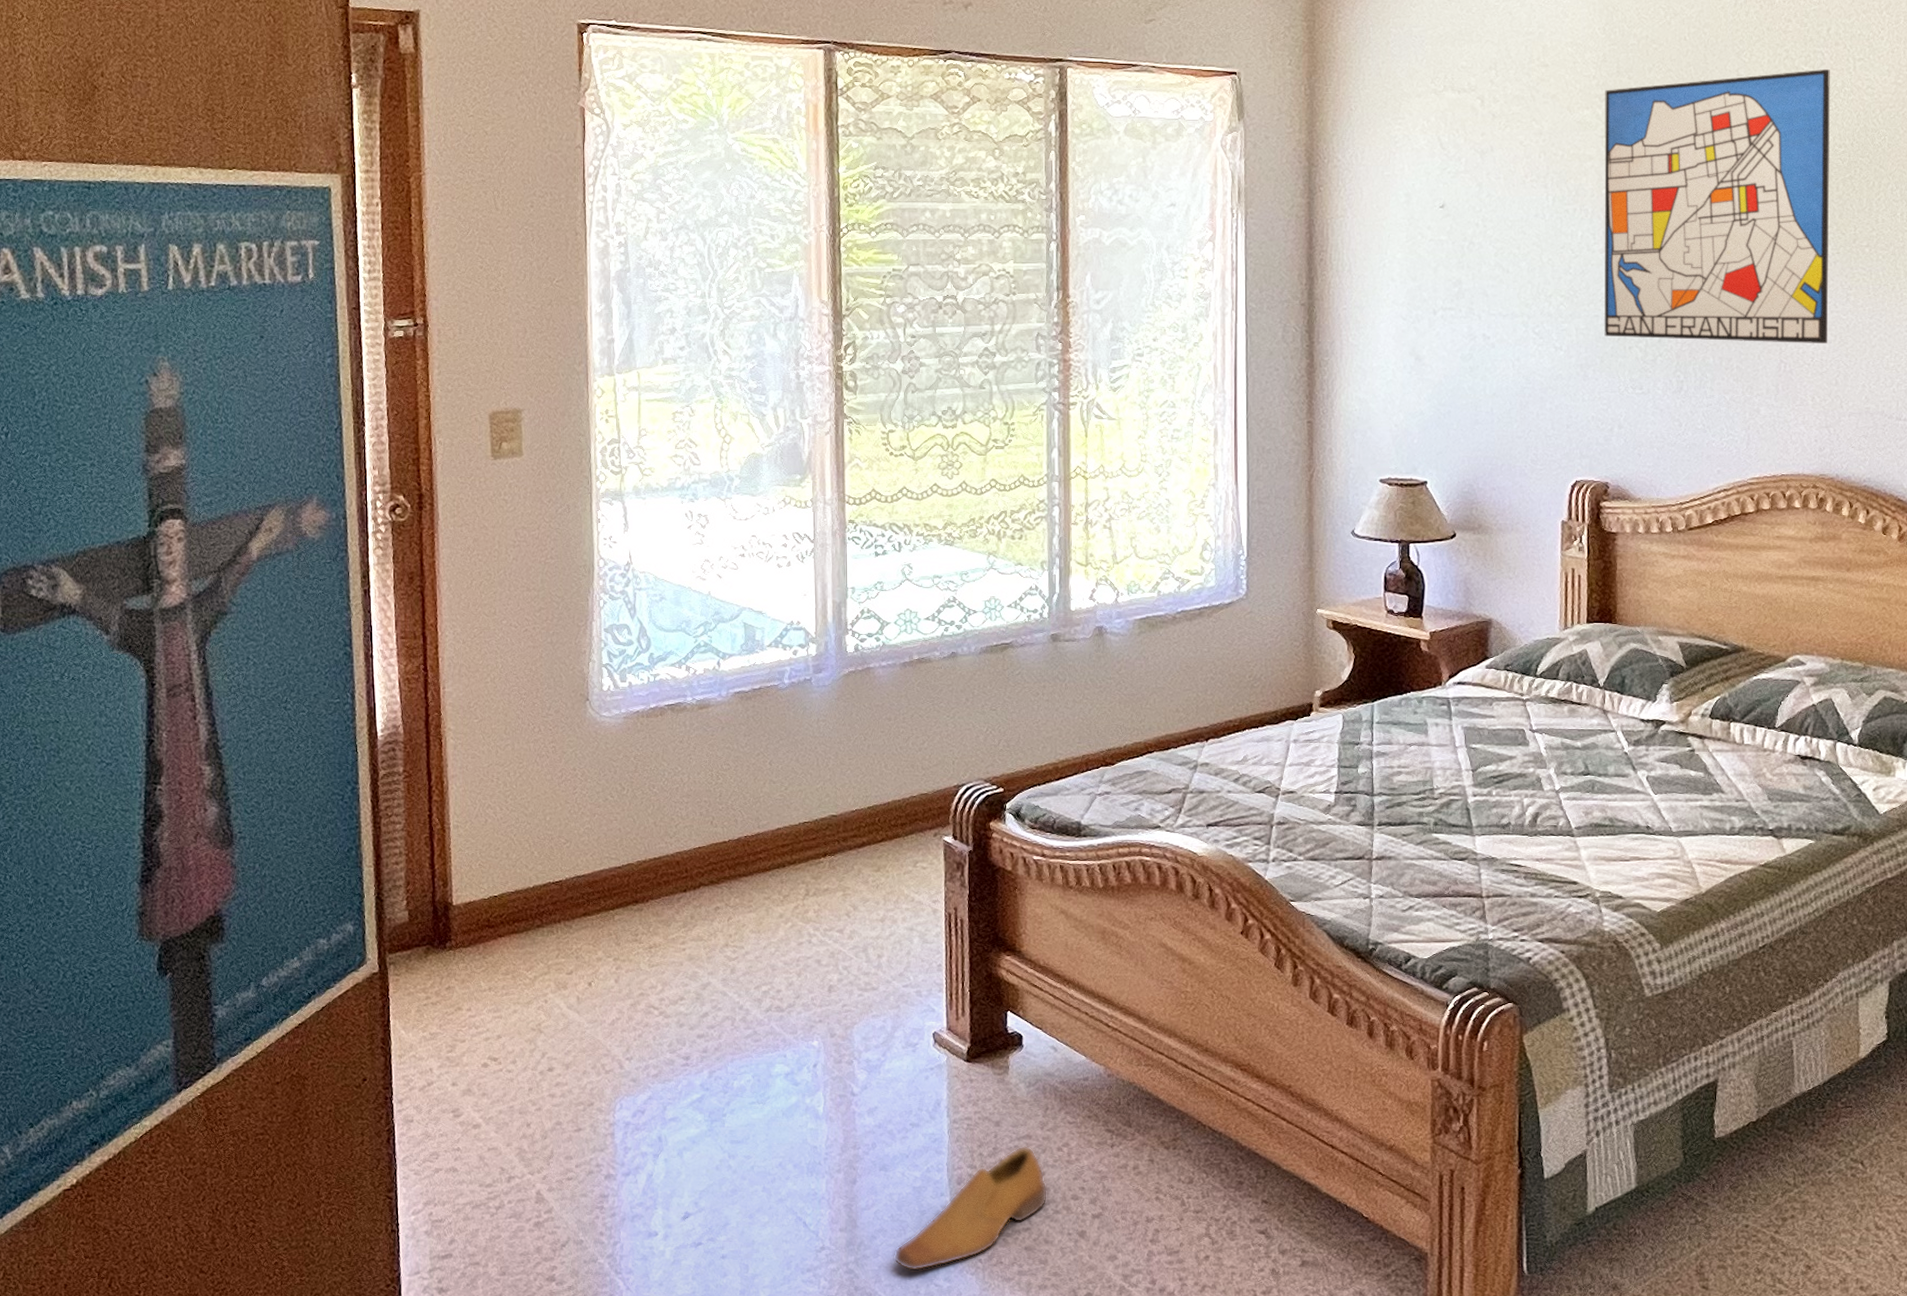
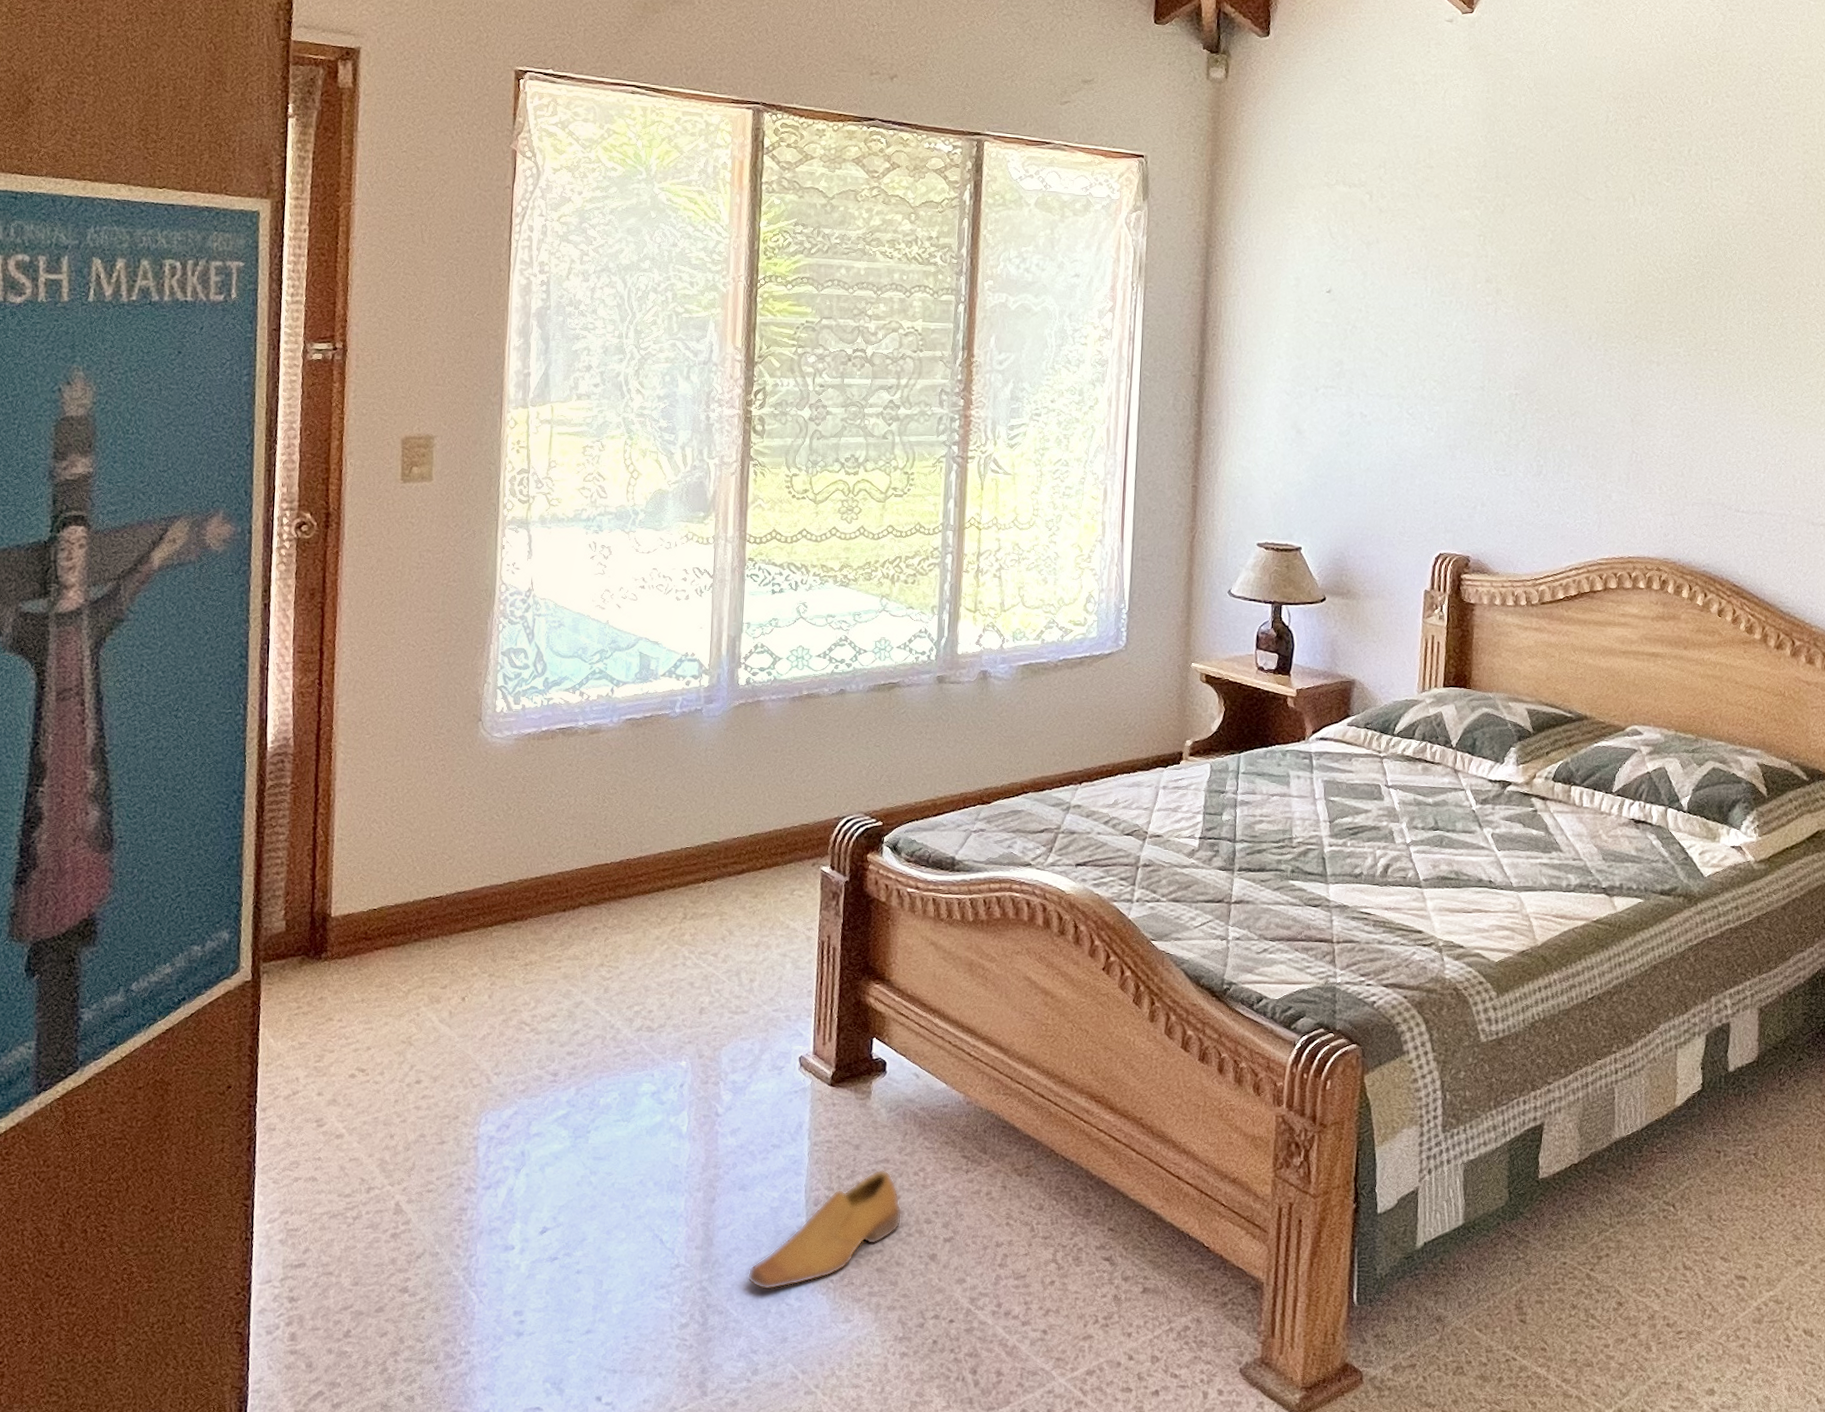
wall art: present [1604,69,1830,343] -> none [1472,186,1689,438]

